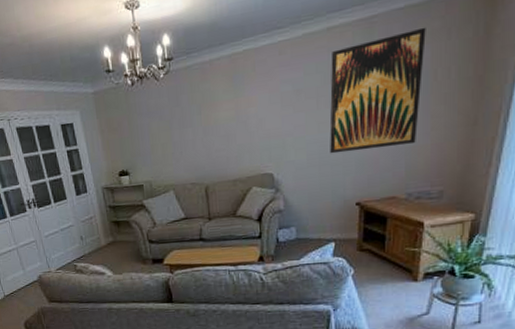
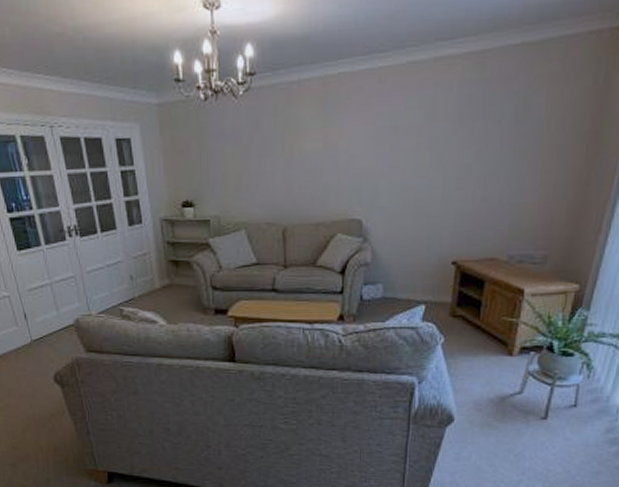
wall art: present [329,27,426,154] -> none [428,69,543,203]

